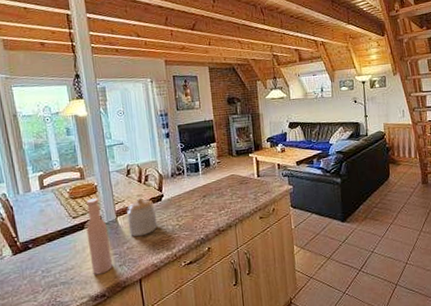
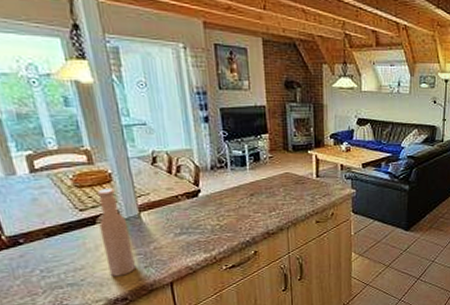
jar: present [127,198,158,237] -> none [153,192,193,236]

